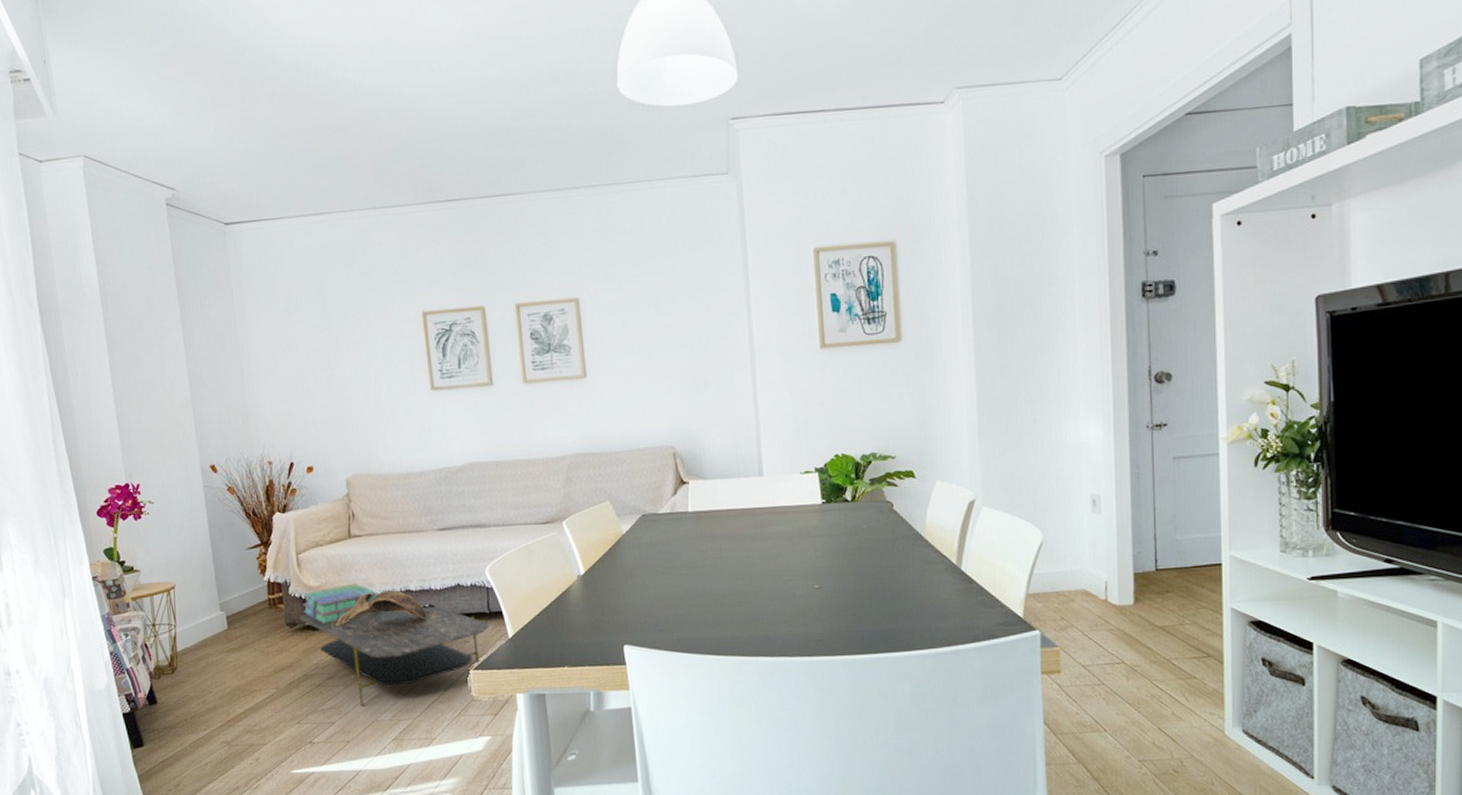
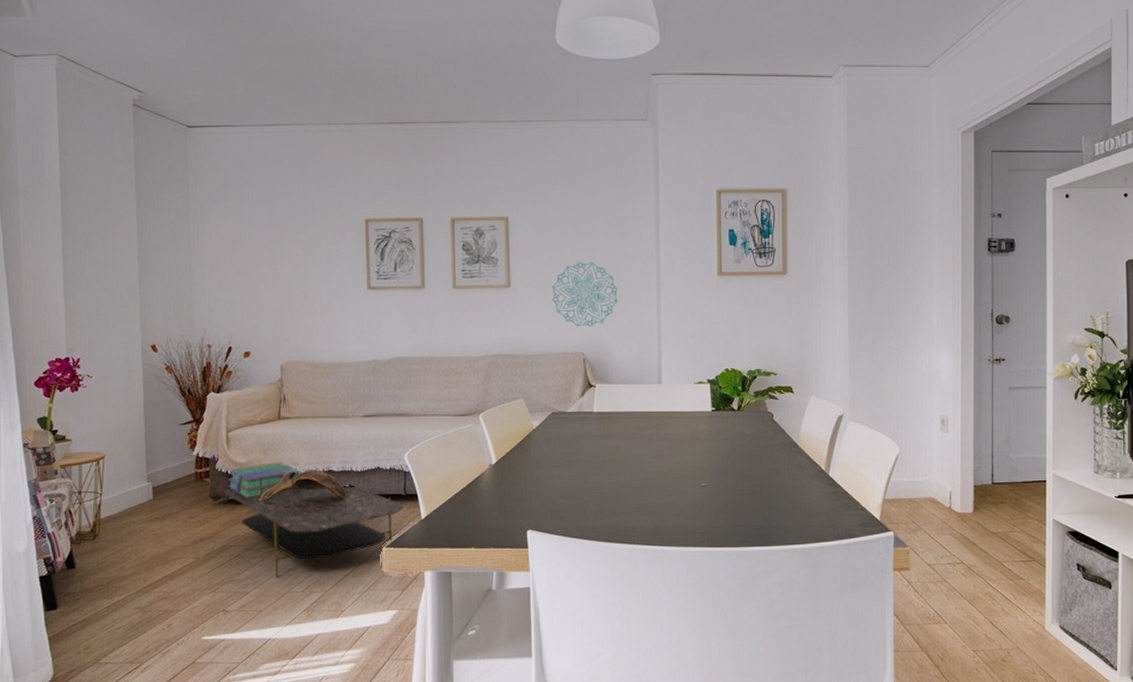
wall decoration: none [632,342,708,418] -> present [552,261,618,327]

